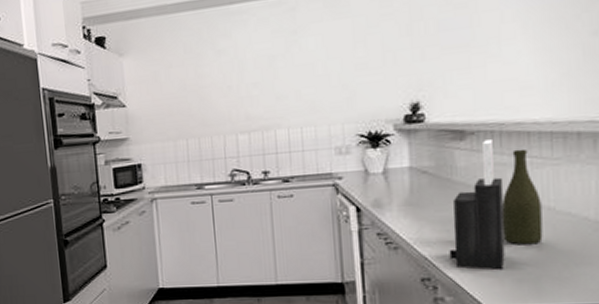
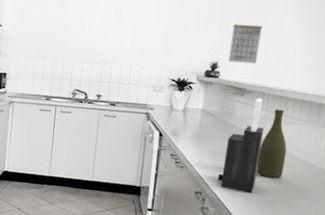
calendar: none [431,41,475,99] -> present [228,23,263,64]

